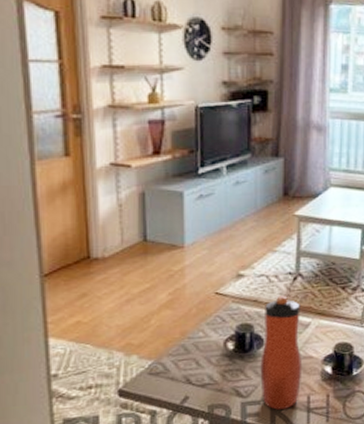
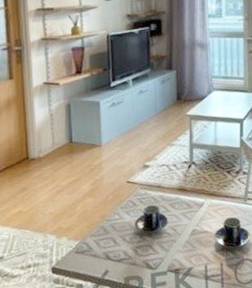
water bottle: present [260,296,303,410] -> none [165,181,200,279]

